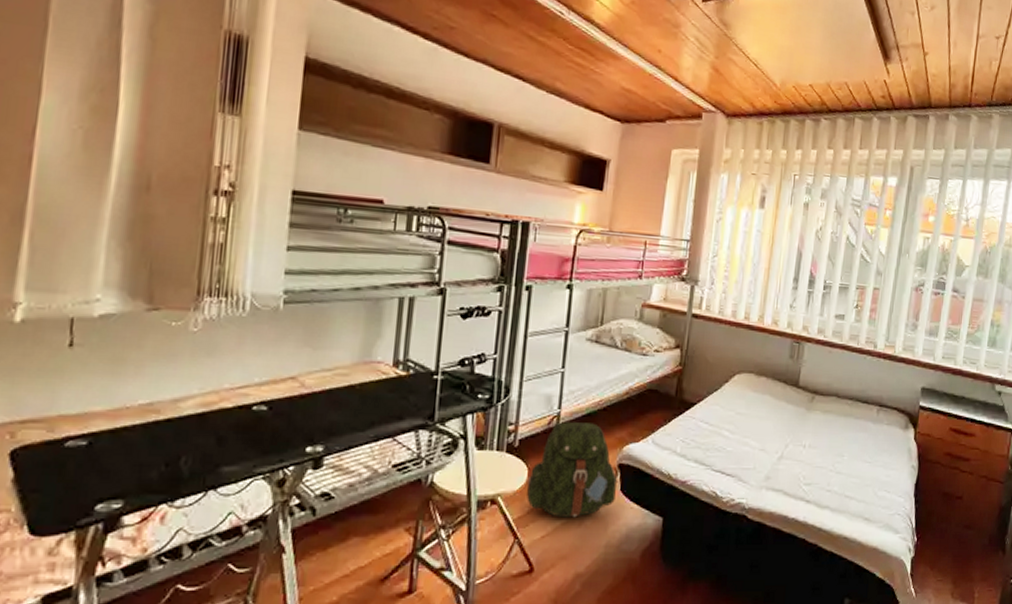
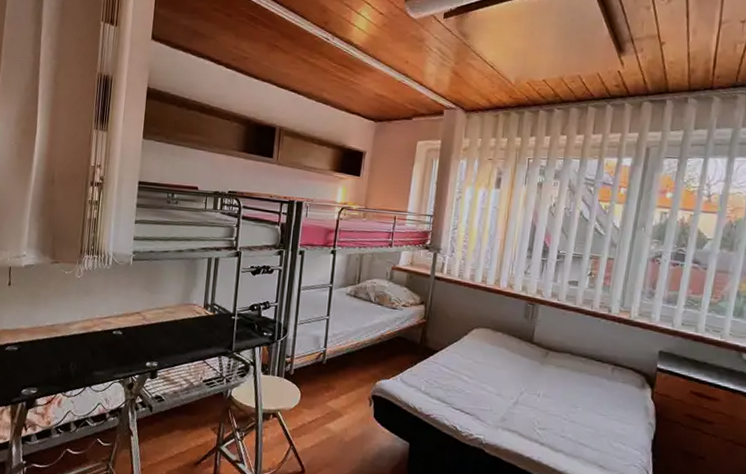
backpack: present [526,422,618,518] -> none [299,358,372,435]

